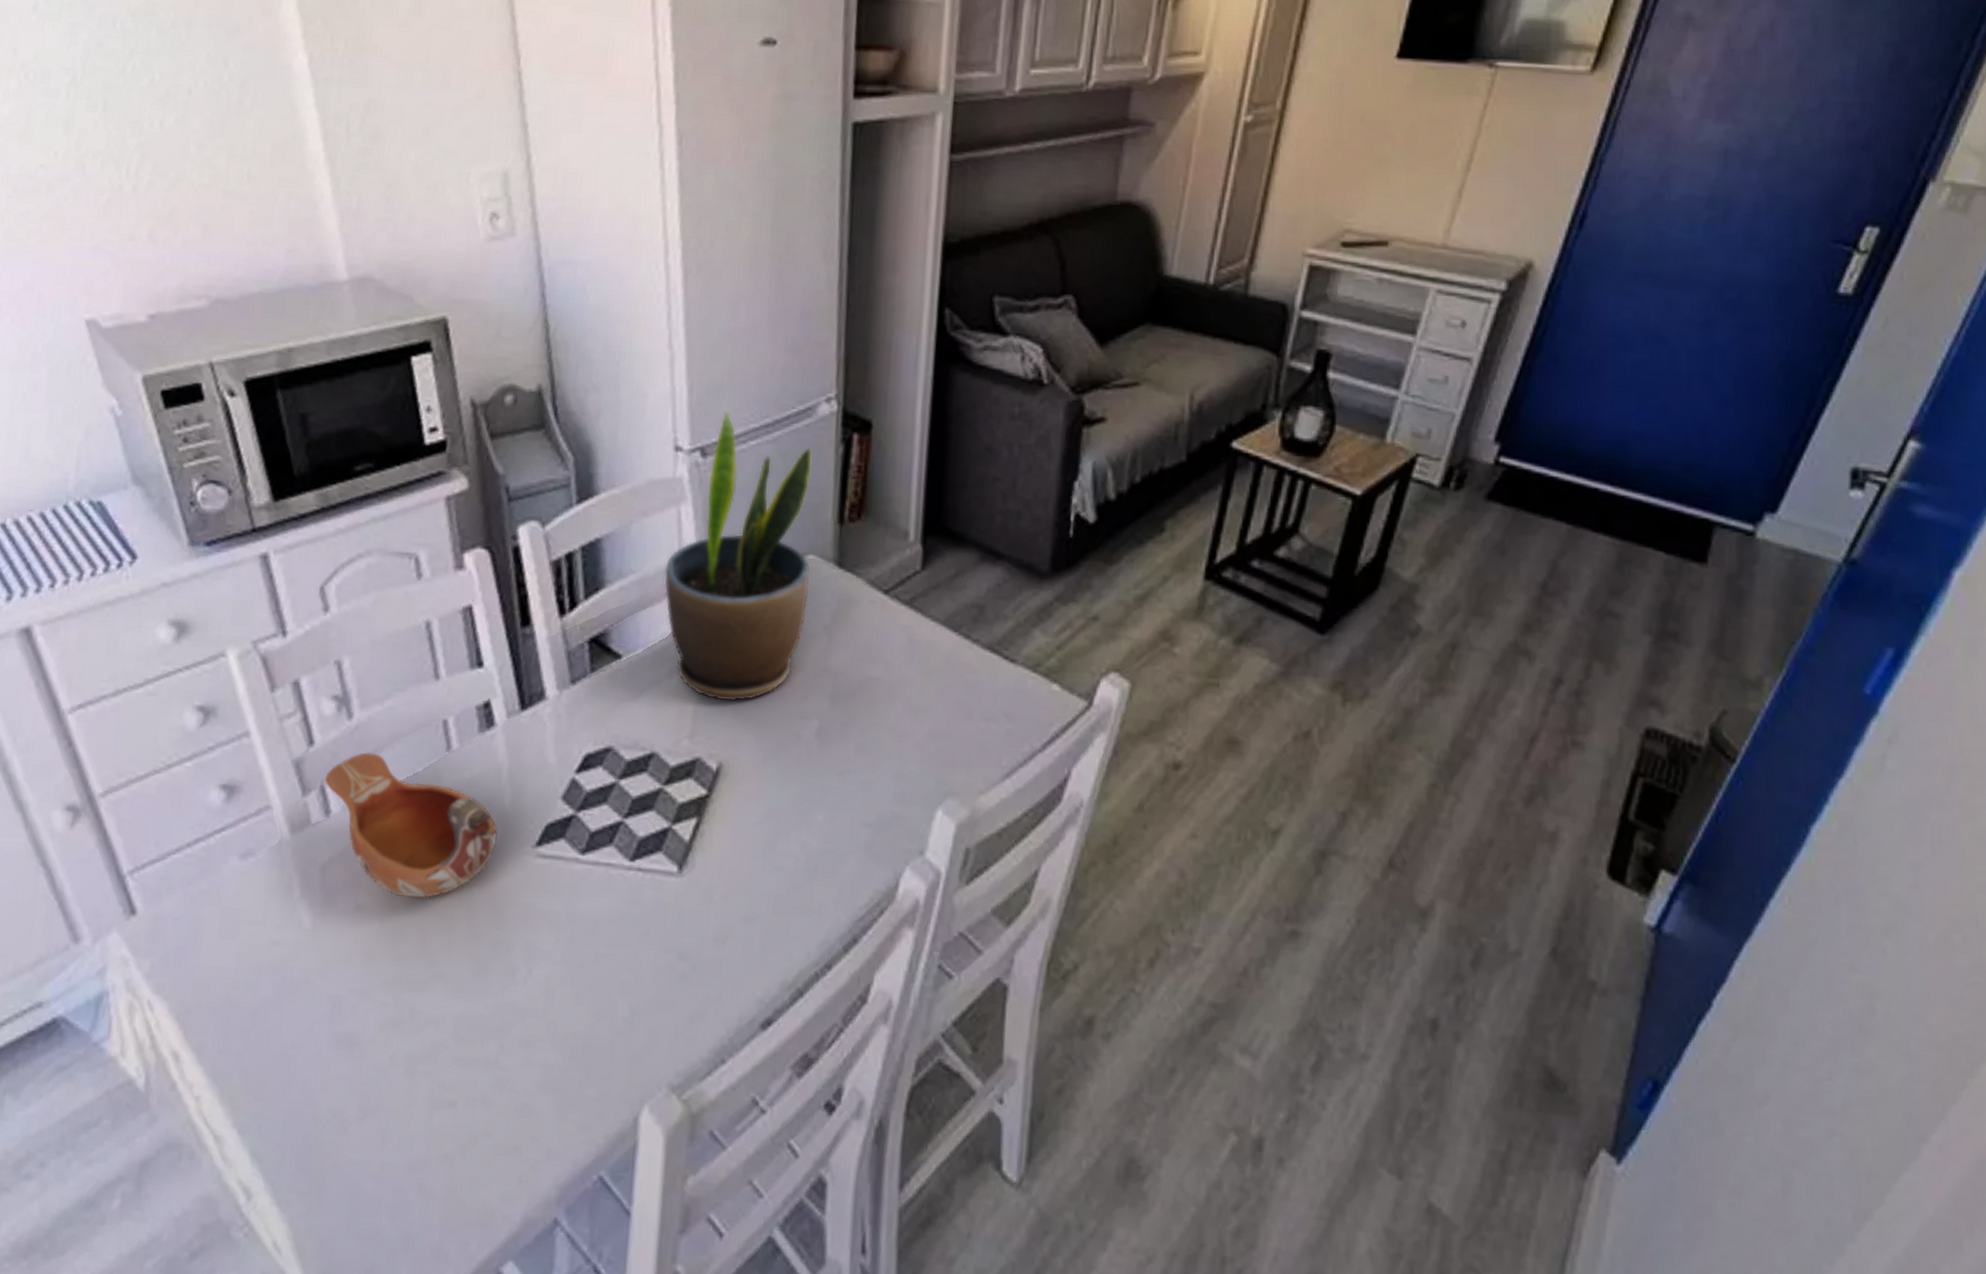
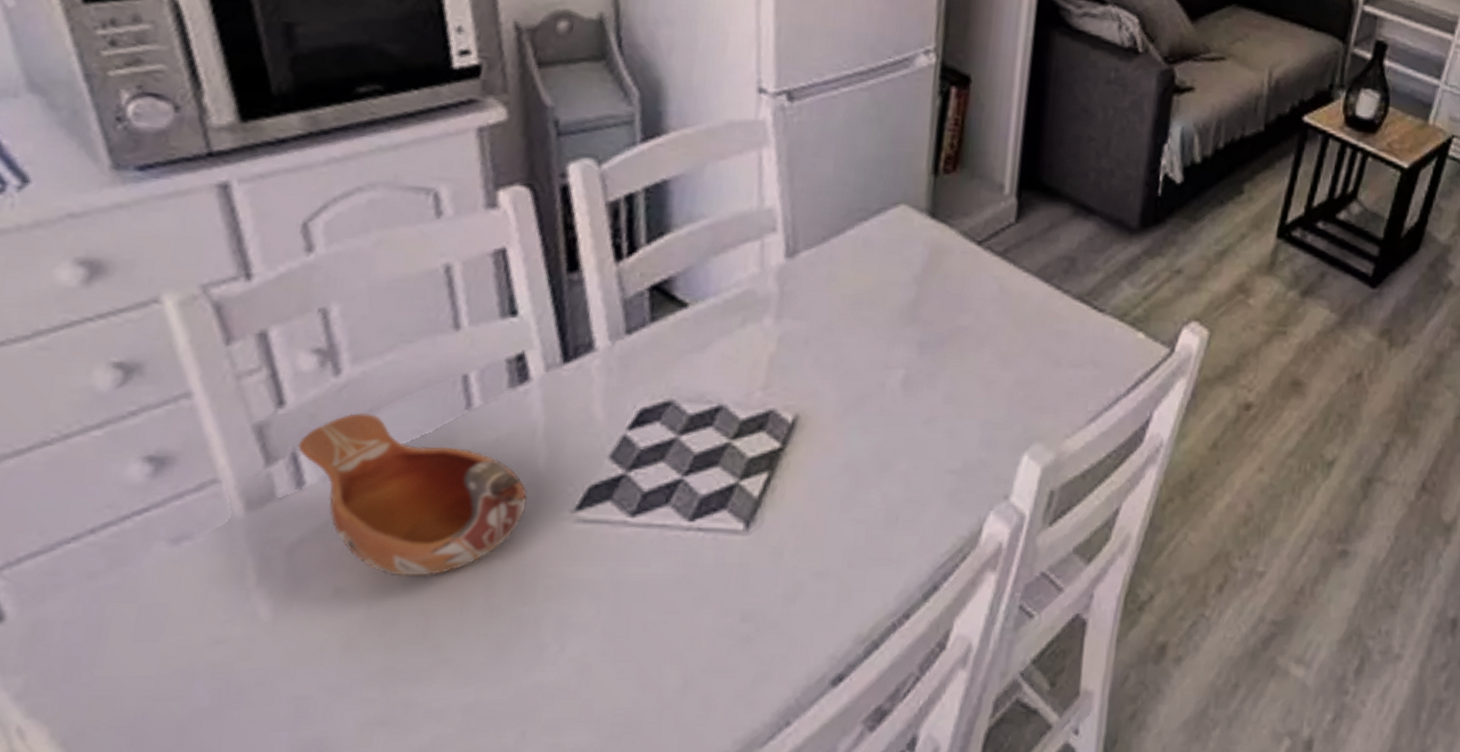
potted plant: present [664,410,812,702] -> none [740,55,908,352]

